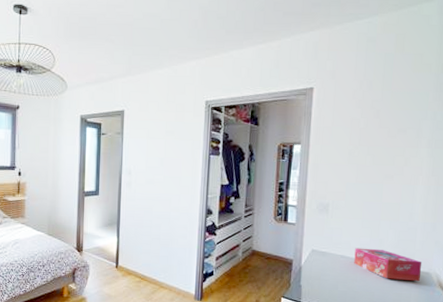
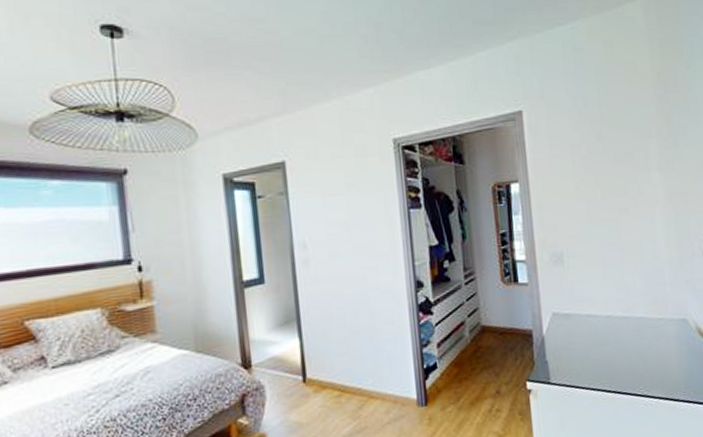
tissue box: present [354,248,423,282] -> none [601,299,678,335]

